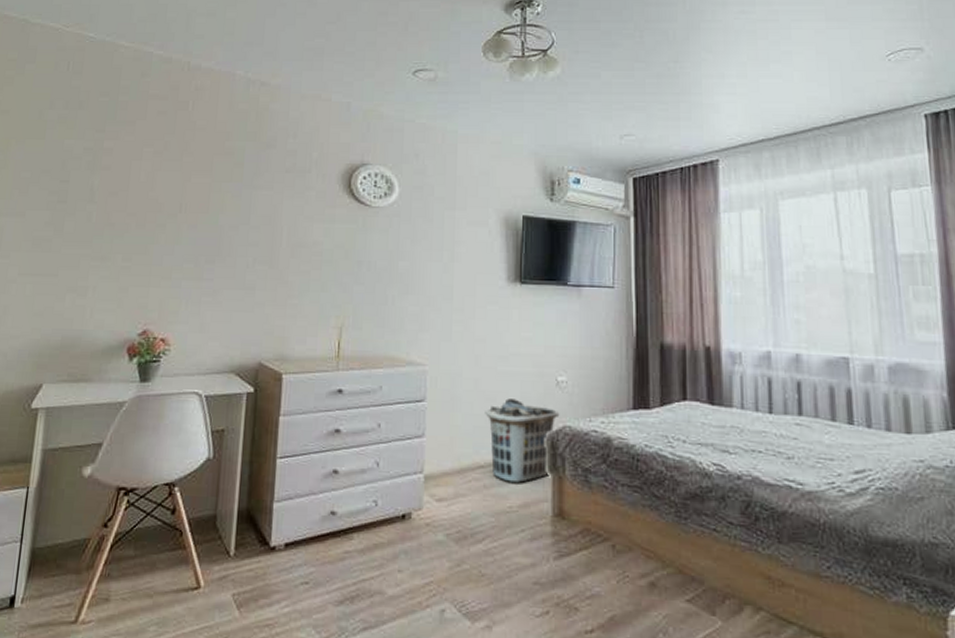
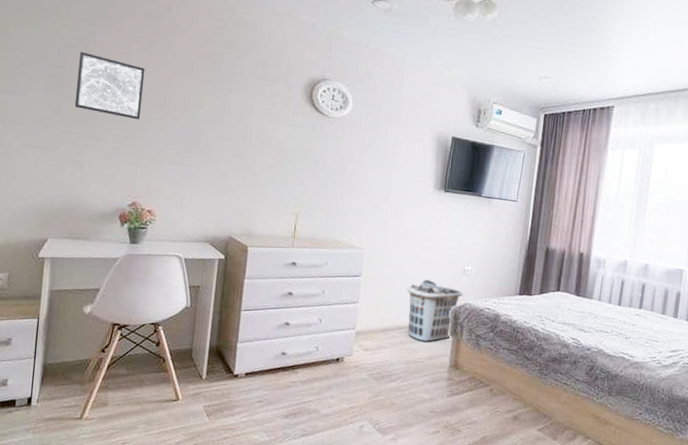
wall art: none [78,161,158,233] -> present [74,51,145,120]

